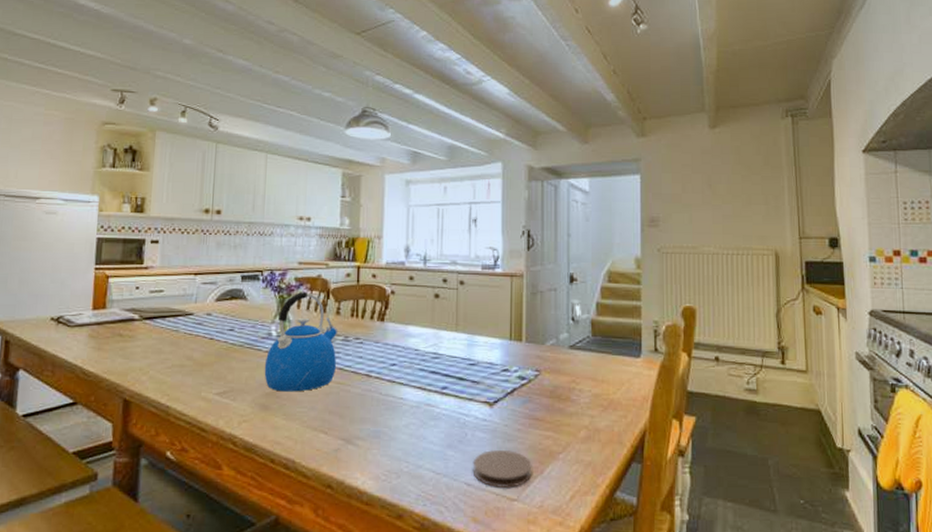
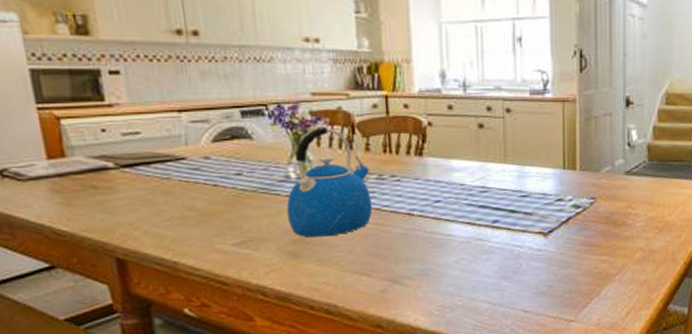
coaster: present [472,450,532,489] -> none [529,276,589,312]

